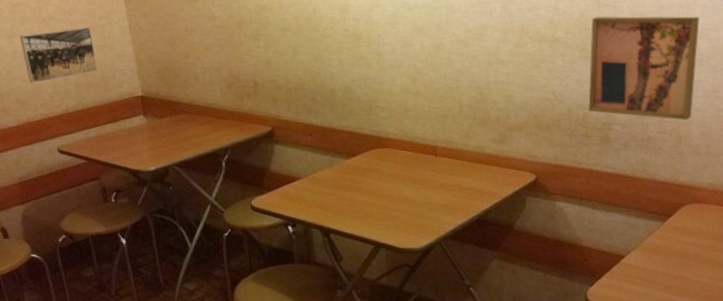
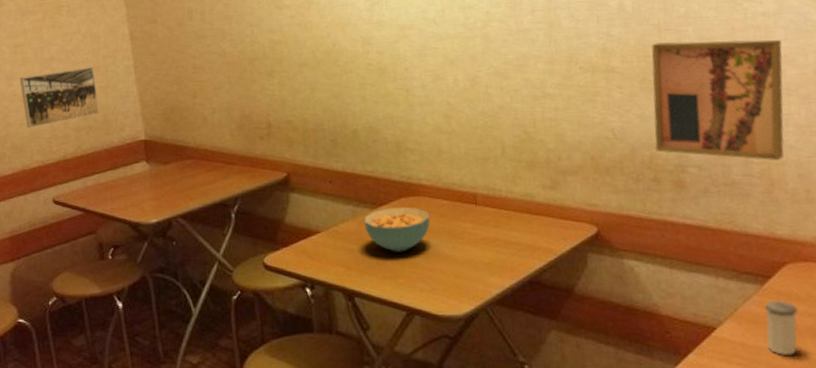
cereal bowl: none [339,157,397,196] -> present [364,206,431,252]
salt shaker: none [663,234,689,277] -> present [764,300,798,355]

